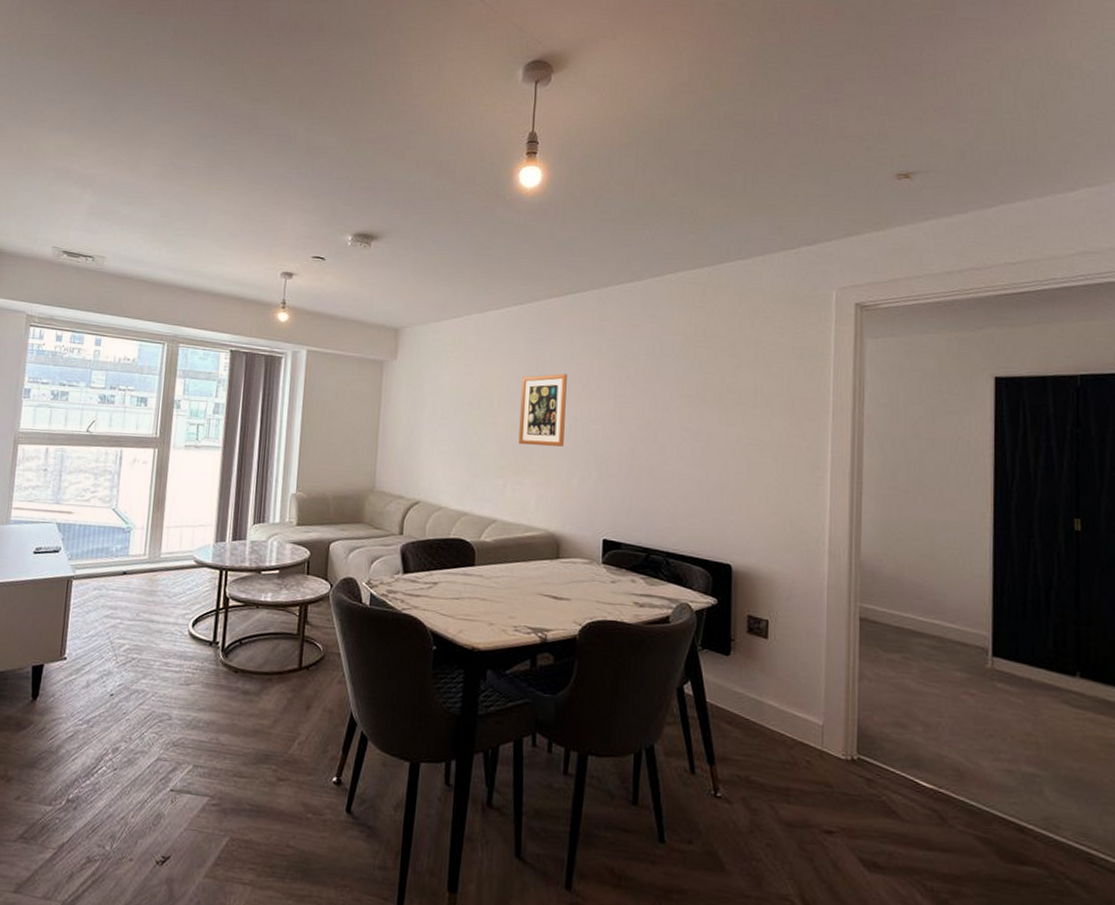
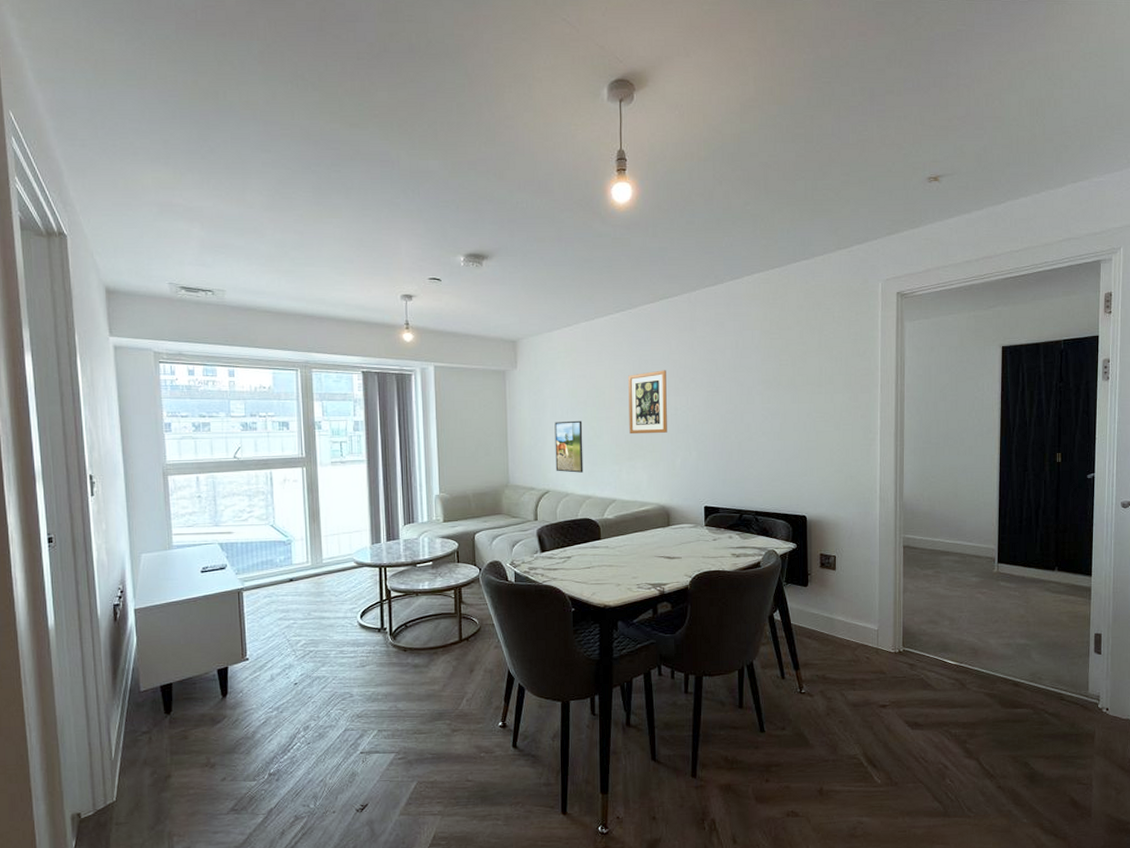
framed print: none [429,422,465,484] -> present [554,420,584,473]

